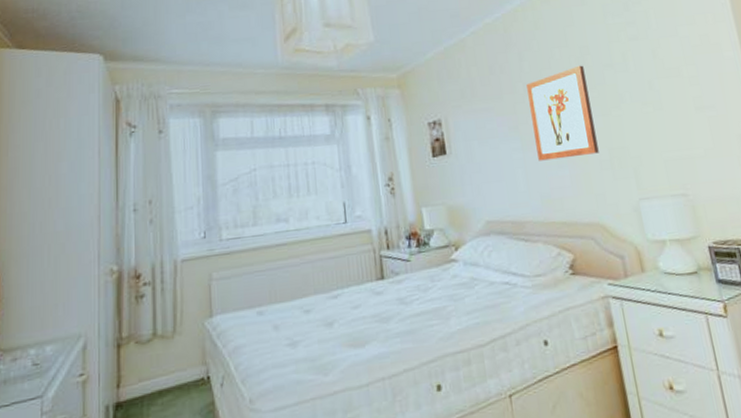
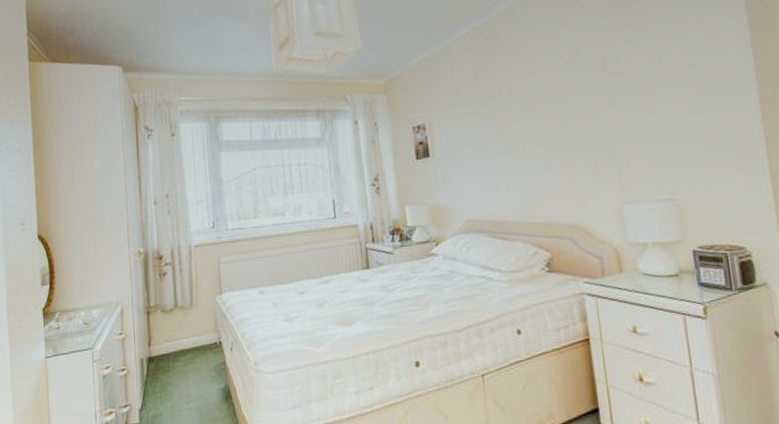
wall art: present [526,65,599,161] -> none [512,68,584,164]

